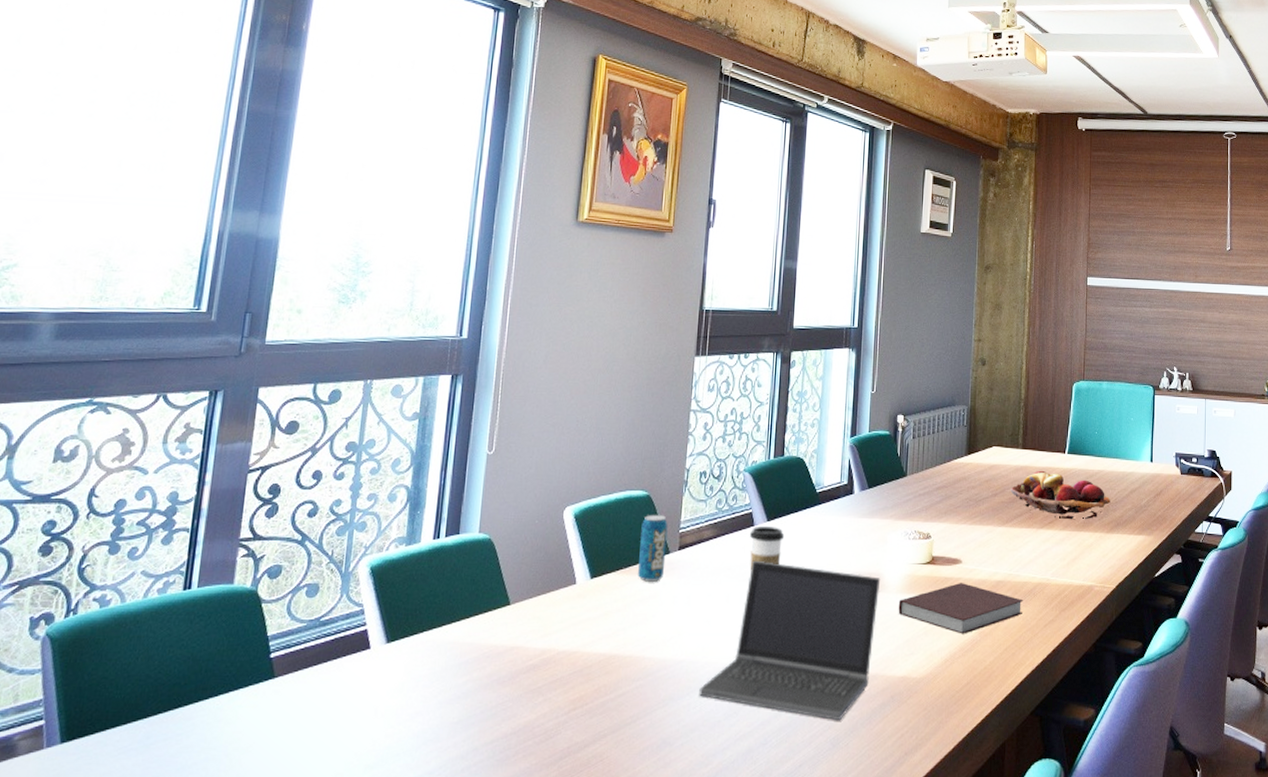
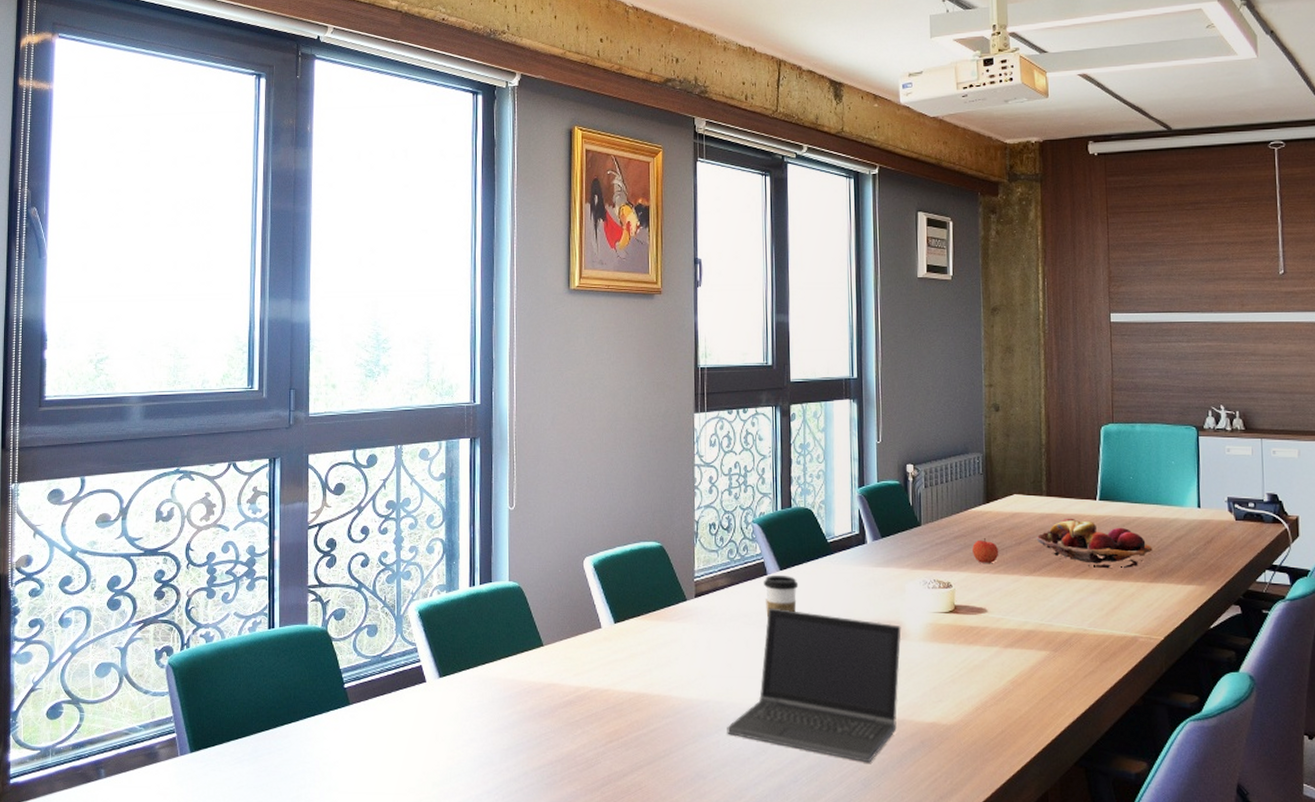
beverage can: present [638,514,668,582] -> none [657,563,684,627]
notebook: present [898,583,1024,634] -> none [922,632,1059,683]
apple: none [952,489,977,514] -> present [972,538,999,563]

